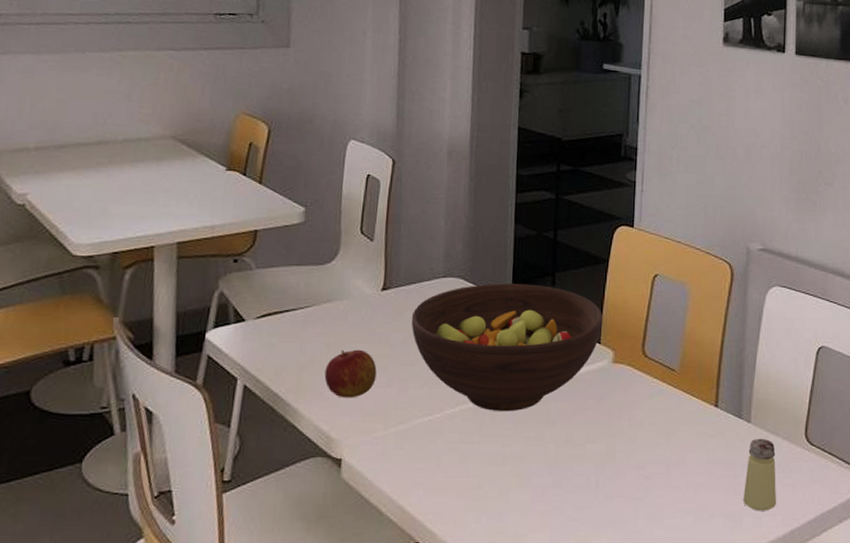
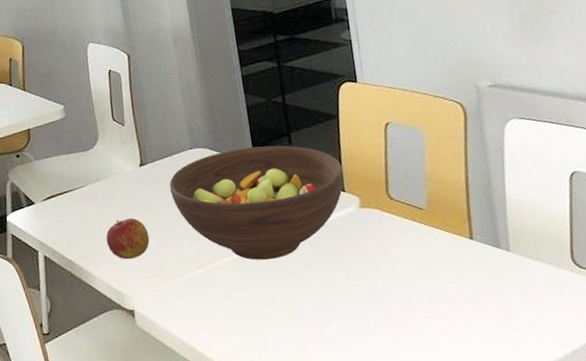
saltshaker: present [743,438,777,511] -> none [513,265,553,334]

